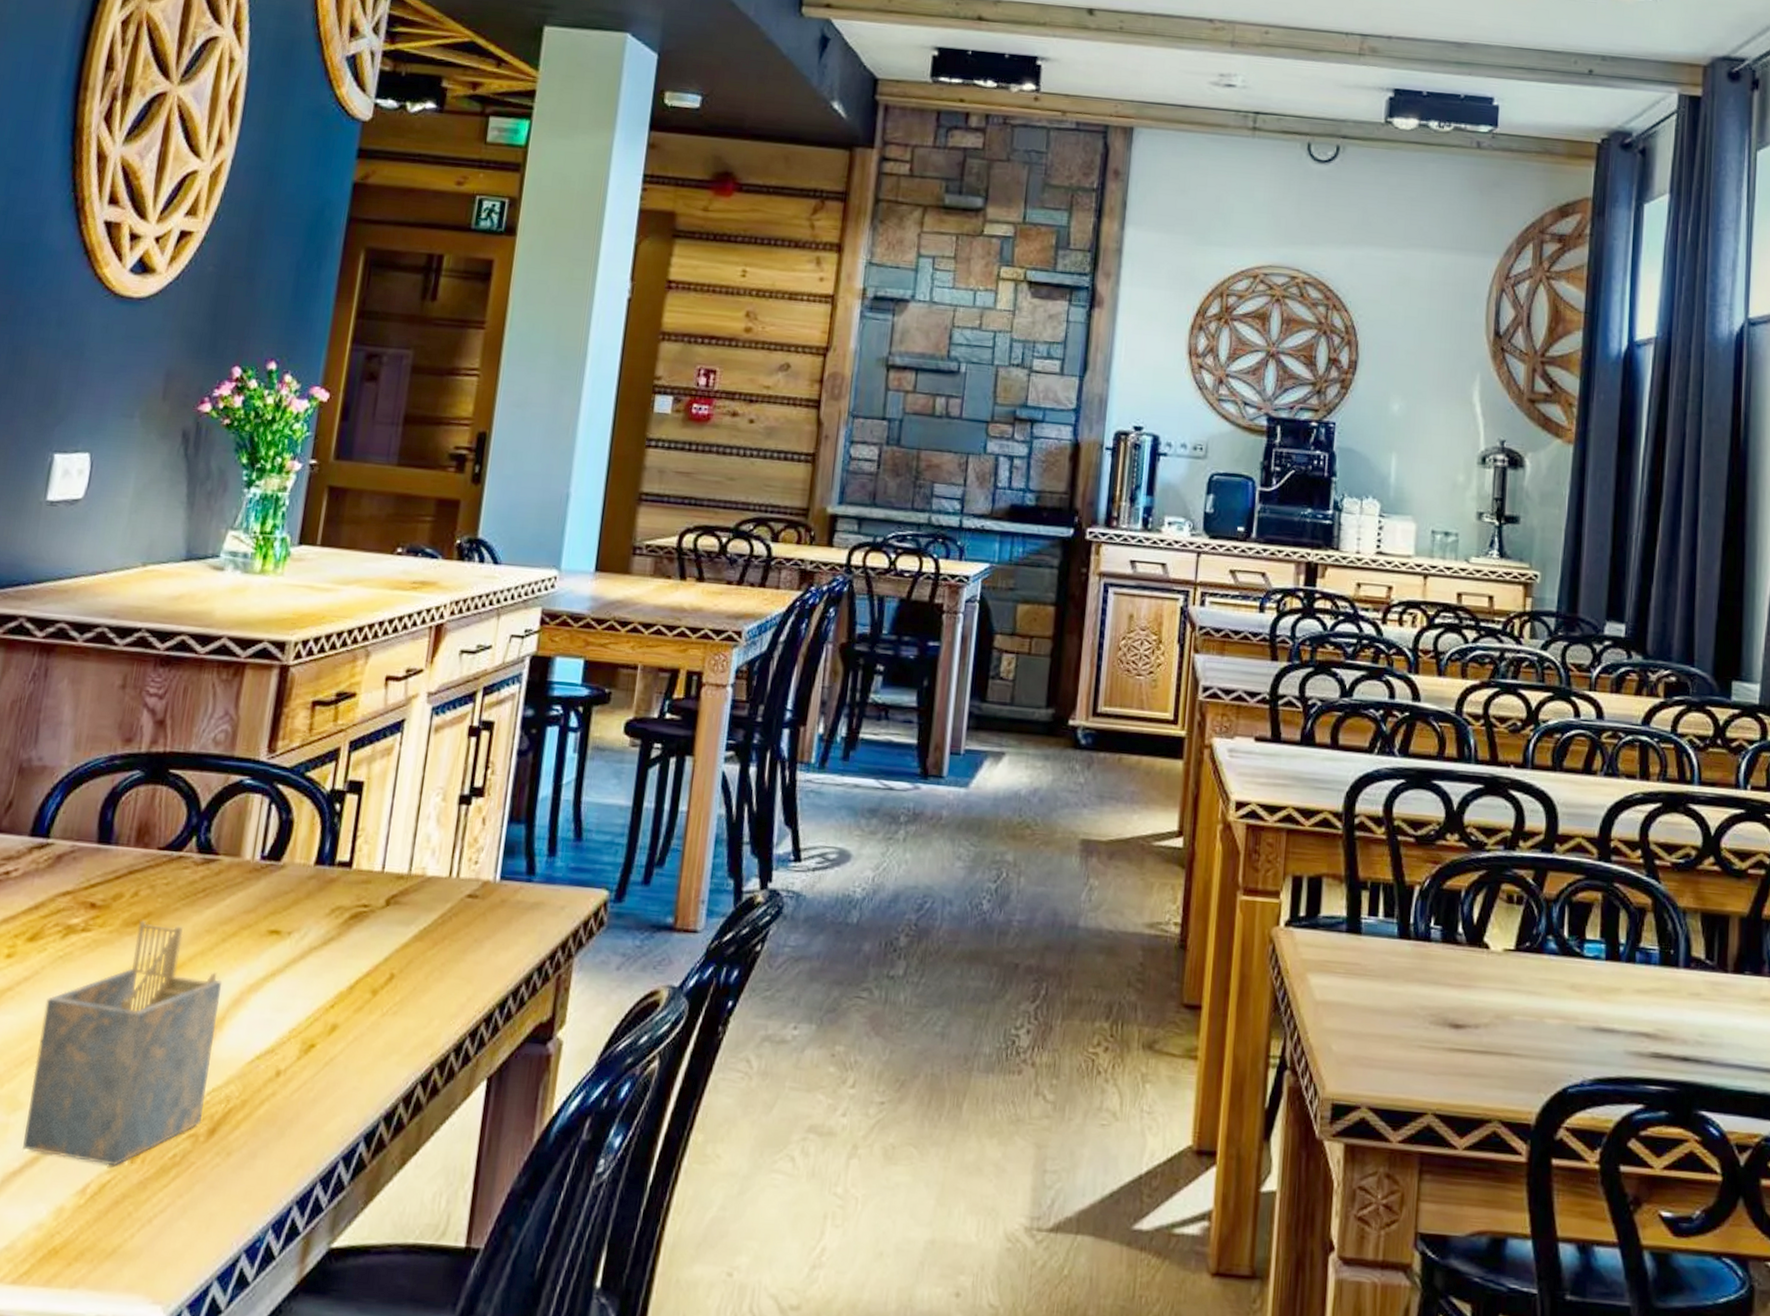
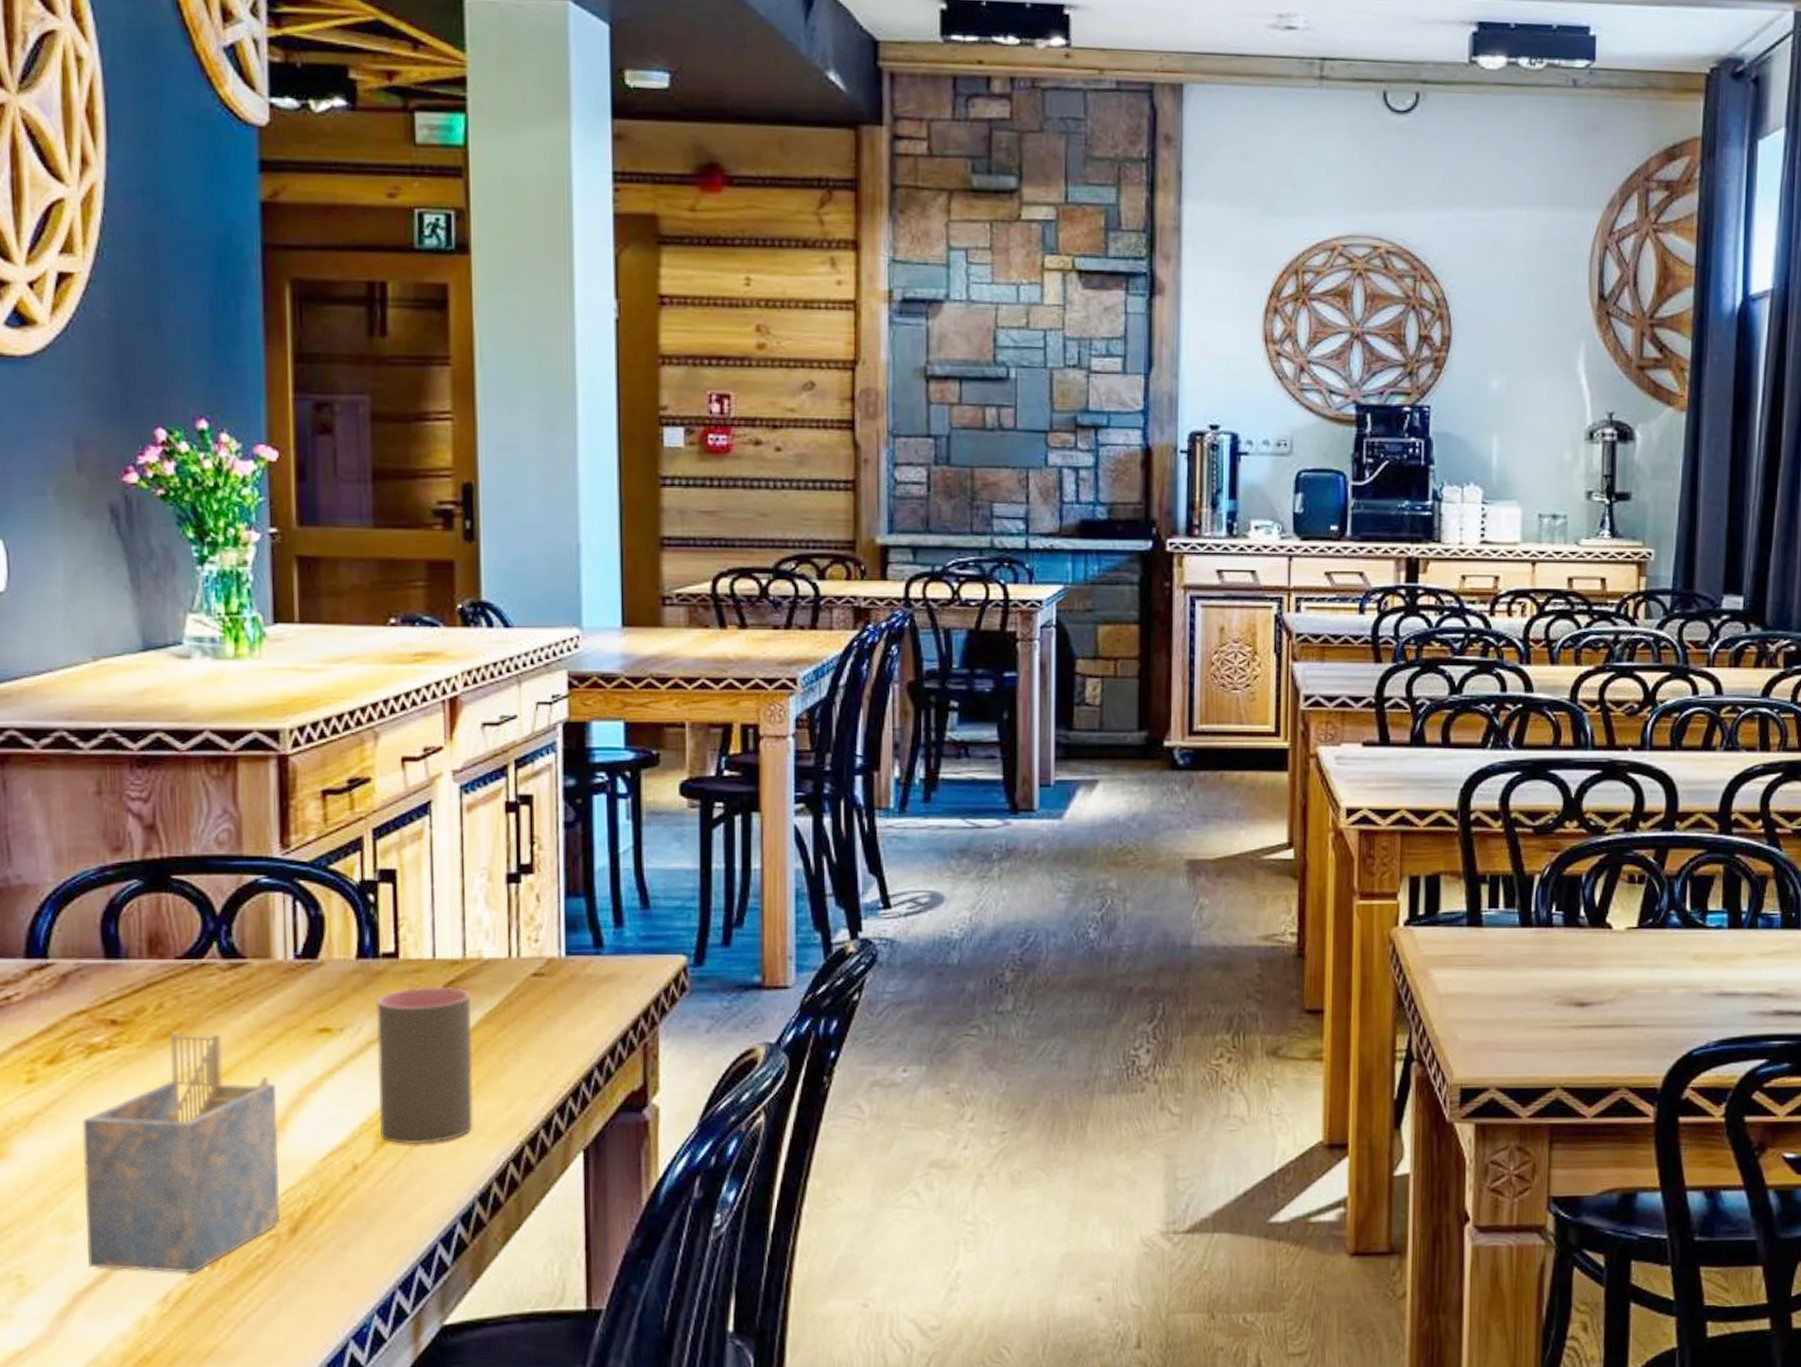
cup: none [306,898,409,1057] -> present [377,986,473,1145]

